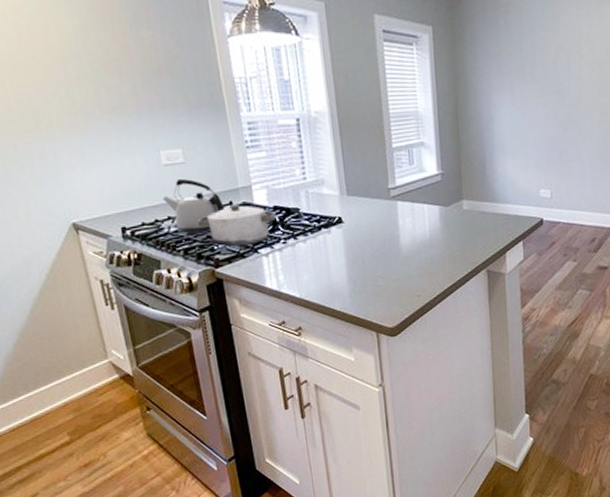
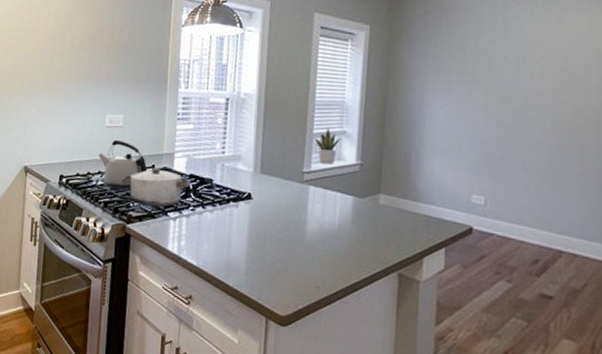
potted plant: none [395,140,421,178] -> present [315,128,342,165]

